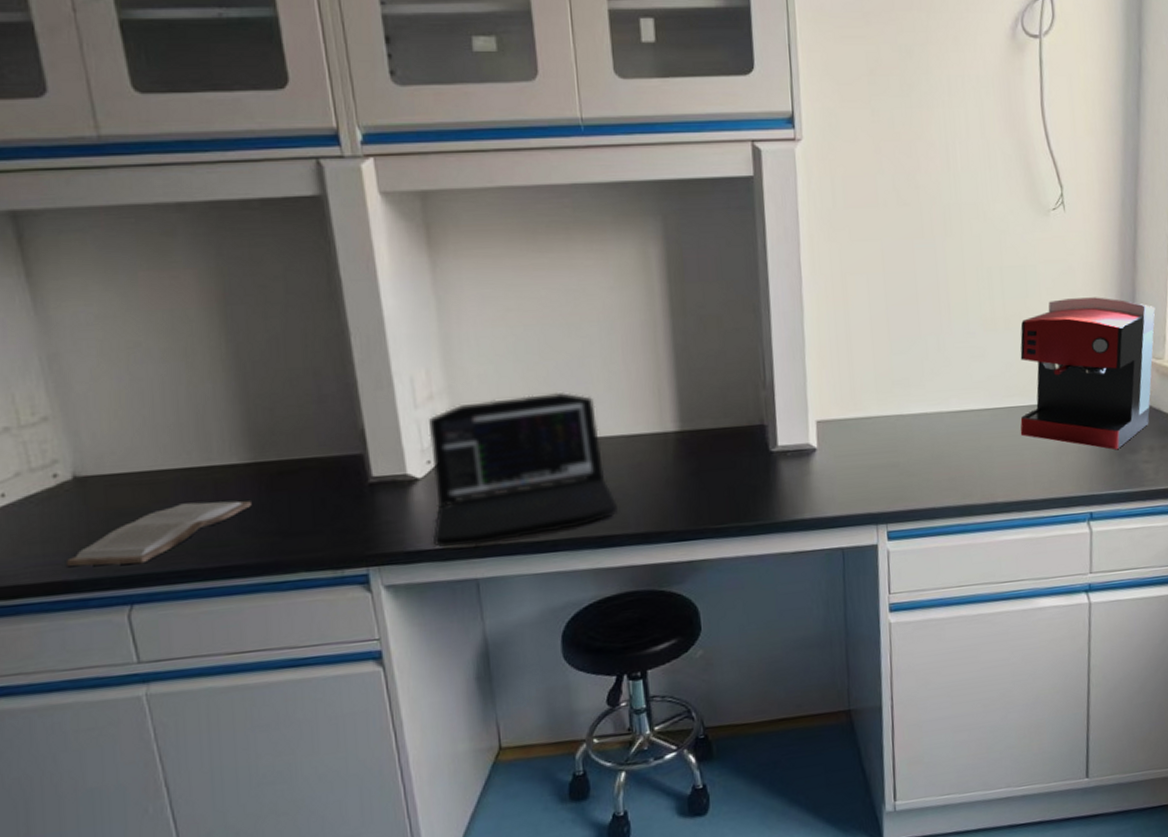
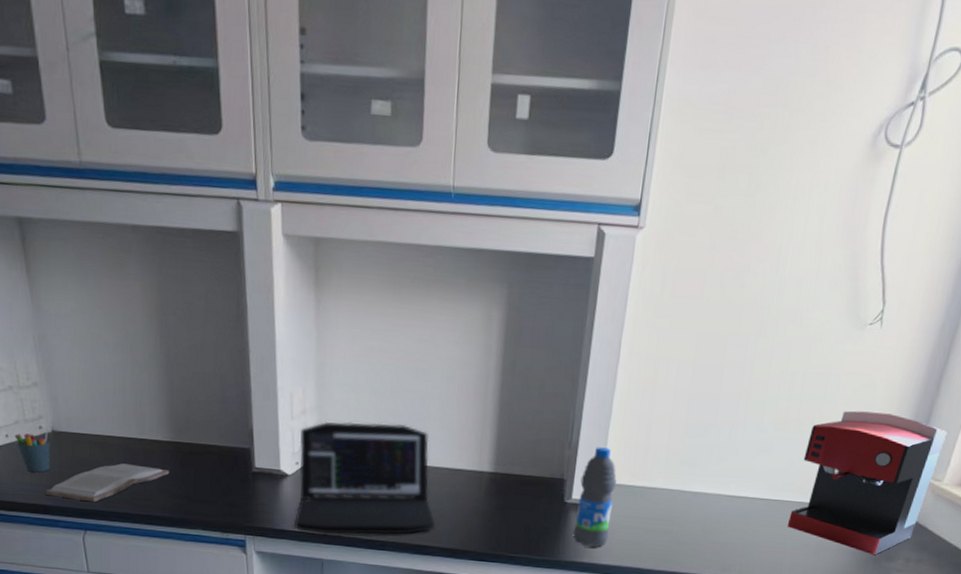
pen holder: none [15,472,73,539] -> present [14,426,50,473]
water bottle: none [784,380,829,499] -> present [573,447,617,548]

